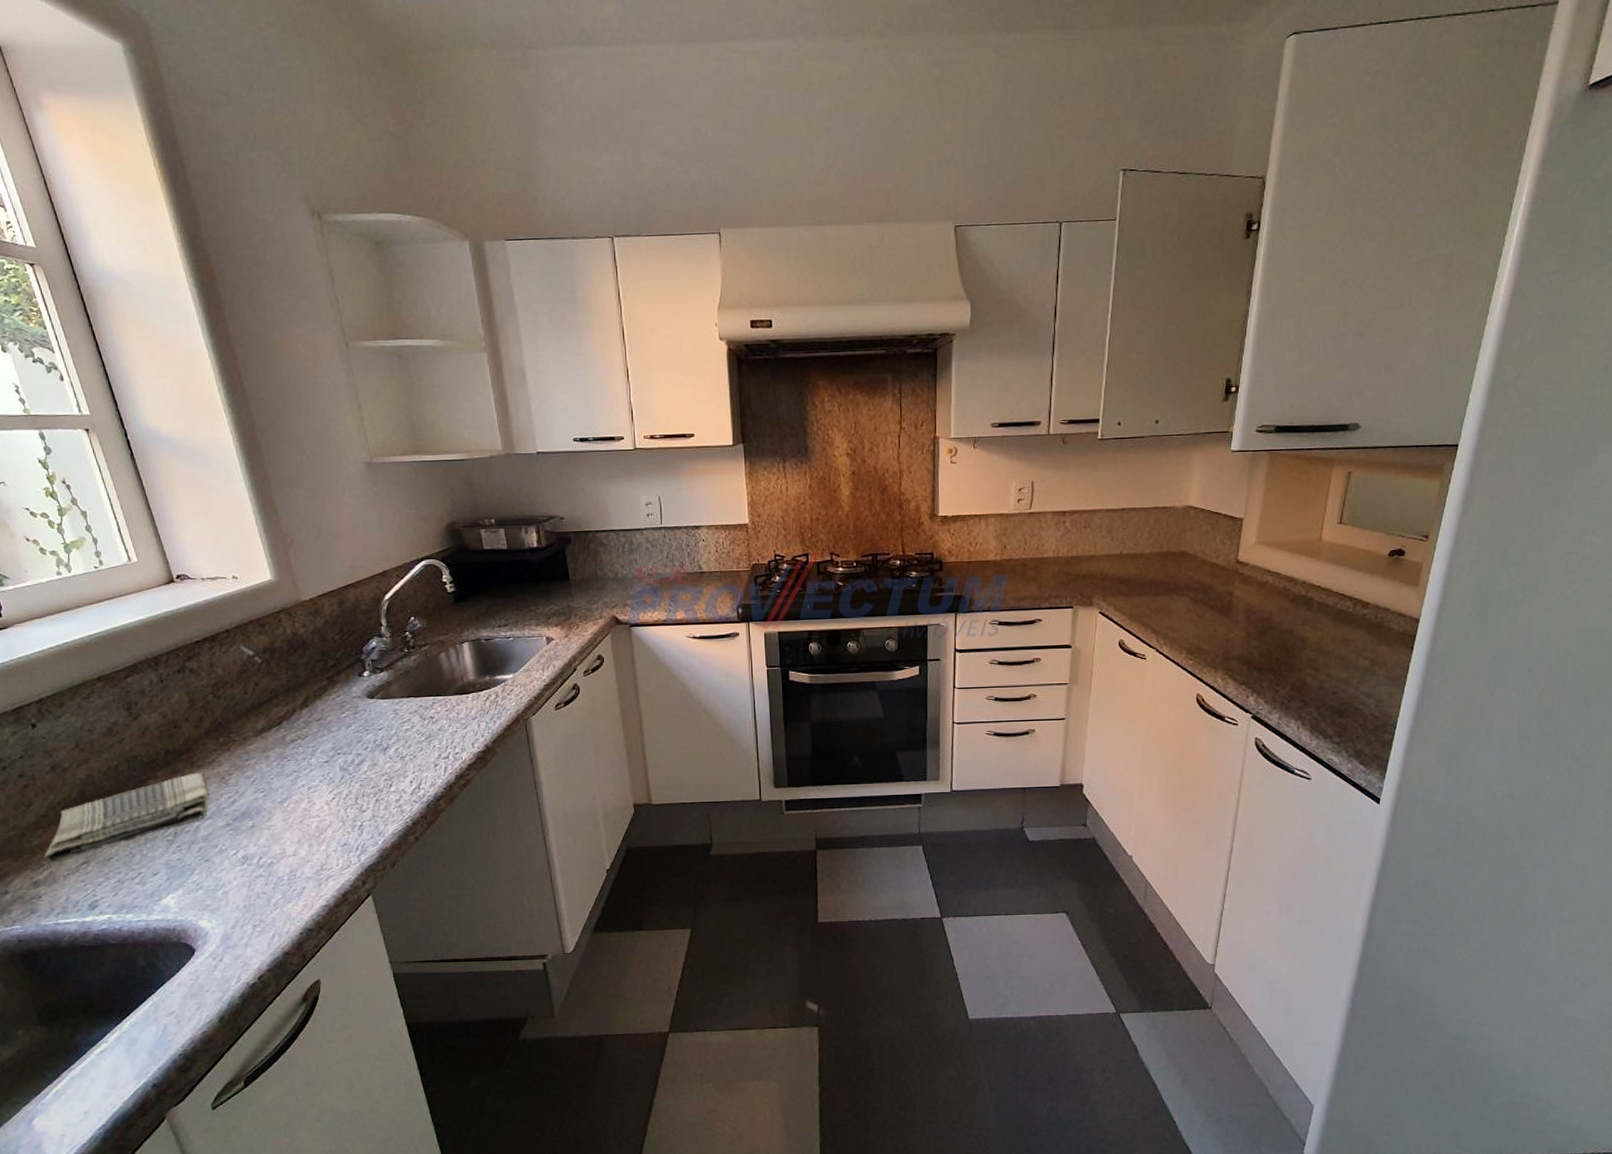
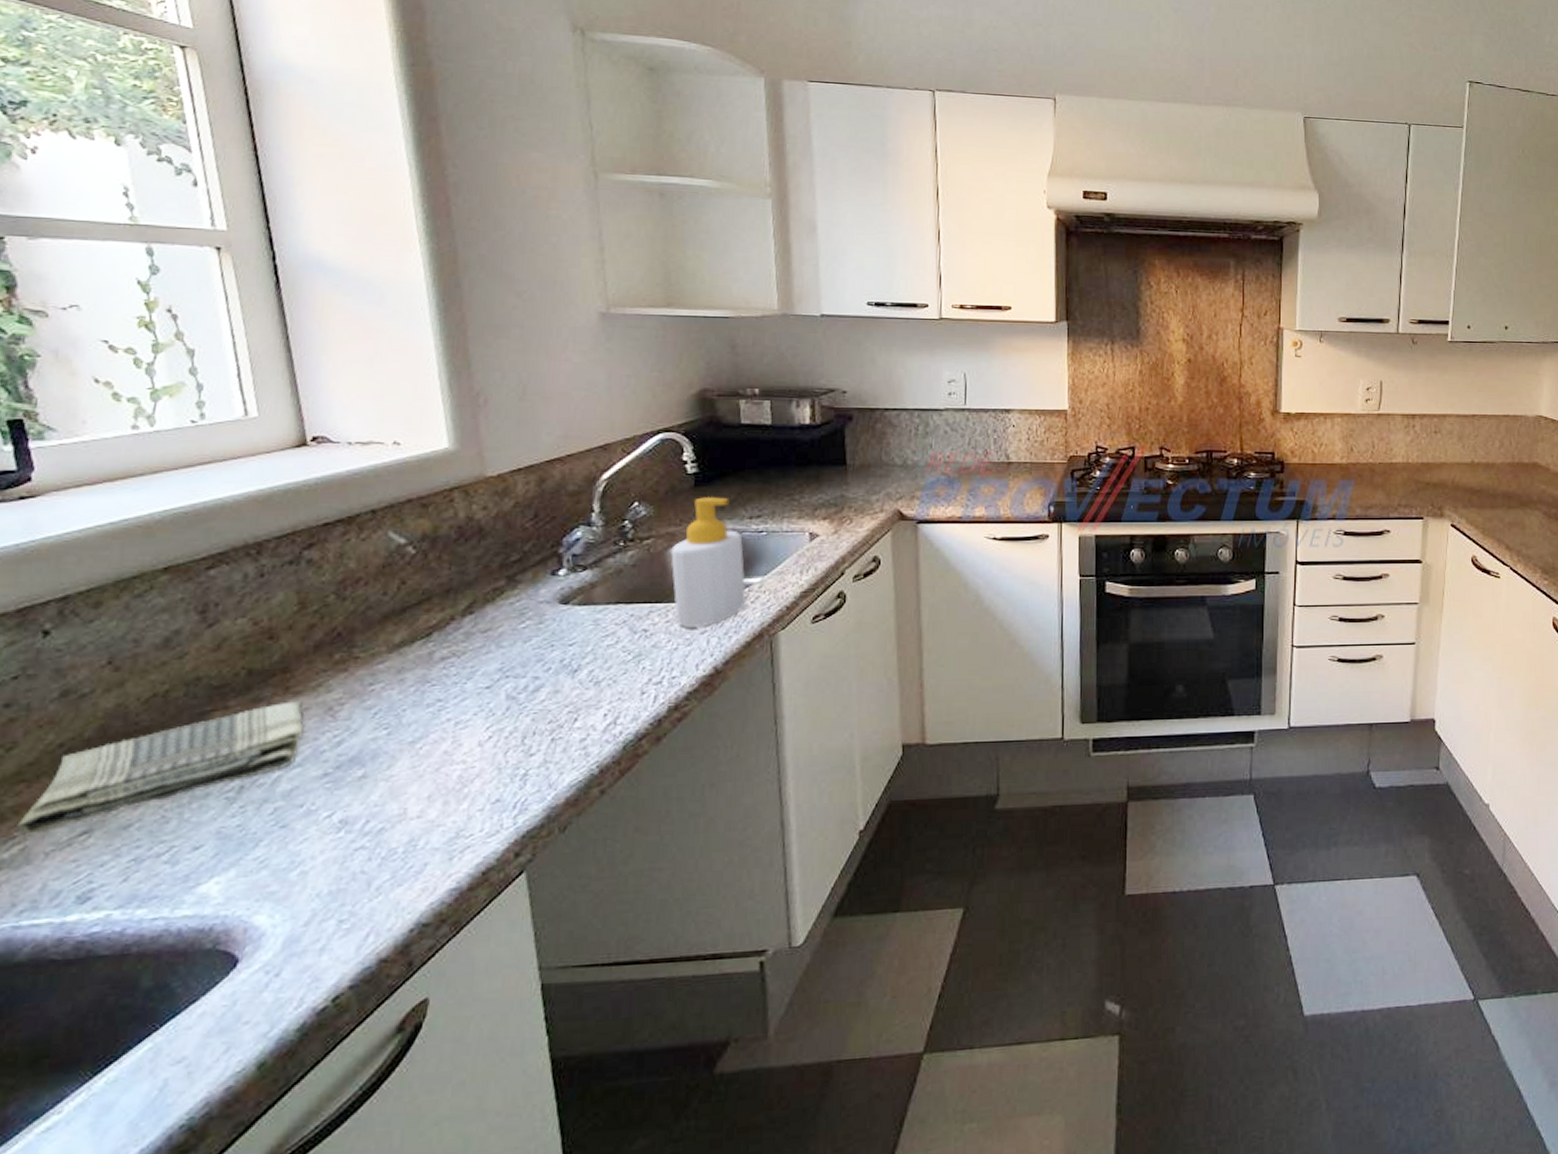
soap bottle: none [443,610,504,715] -> present [671,496,746,627]

